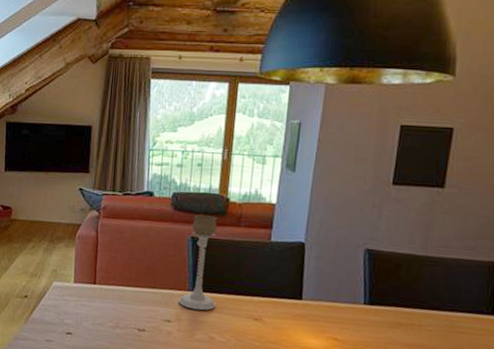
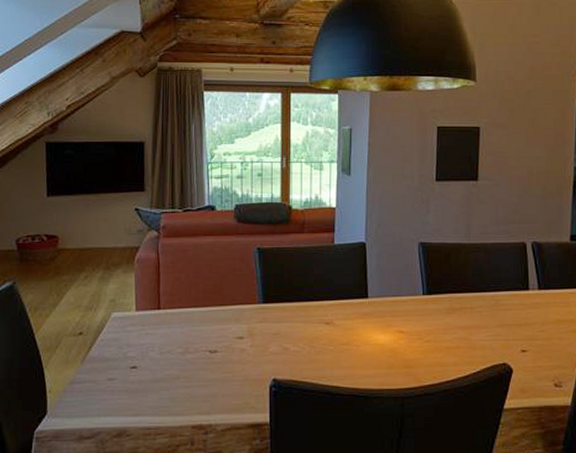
candle holder: present [178,214,217,311] -> none [249,225,288,322]

